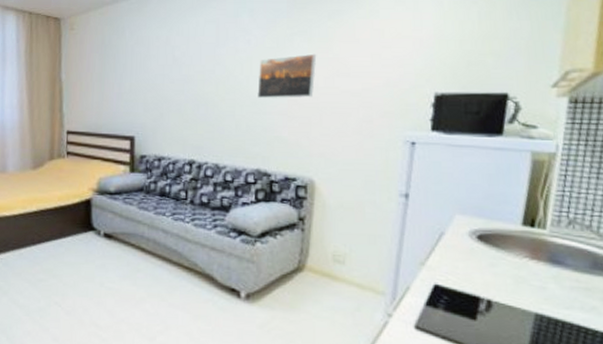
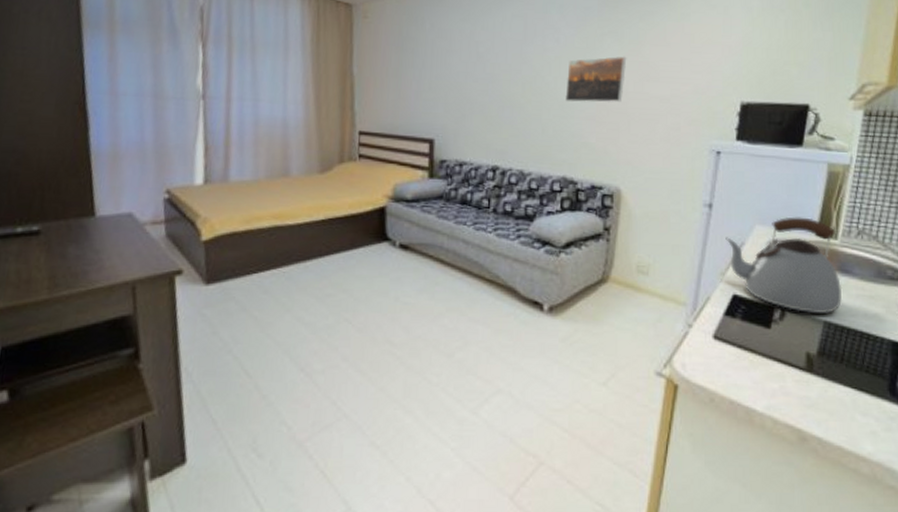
kettle: none [424,206,554,306] -> present [725,217,842,313]

